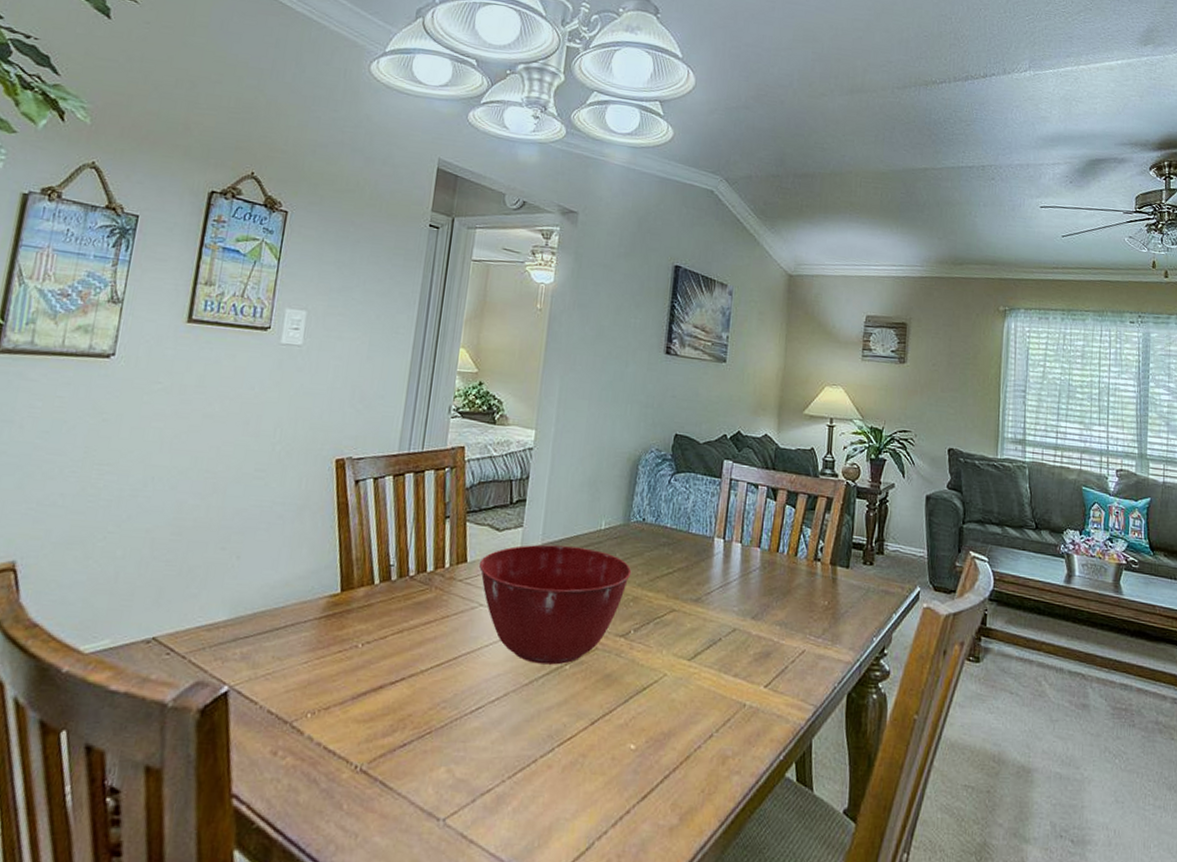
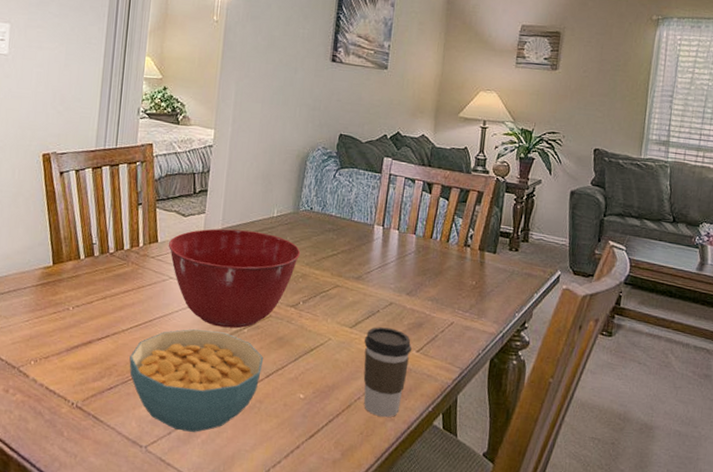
cereal bowl: none [428,667,589,798] -> present [129,329,264,432]
coffee cup: none [704,658,759,770] -> present [363,327,412,418]

